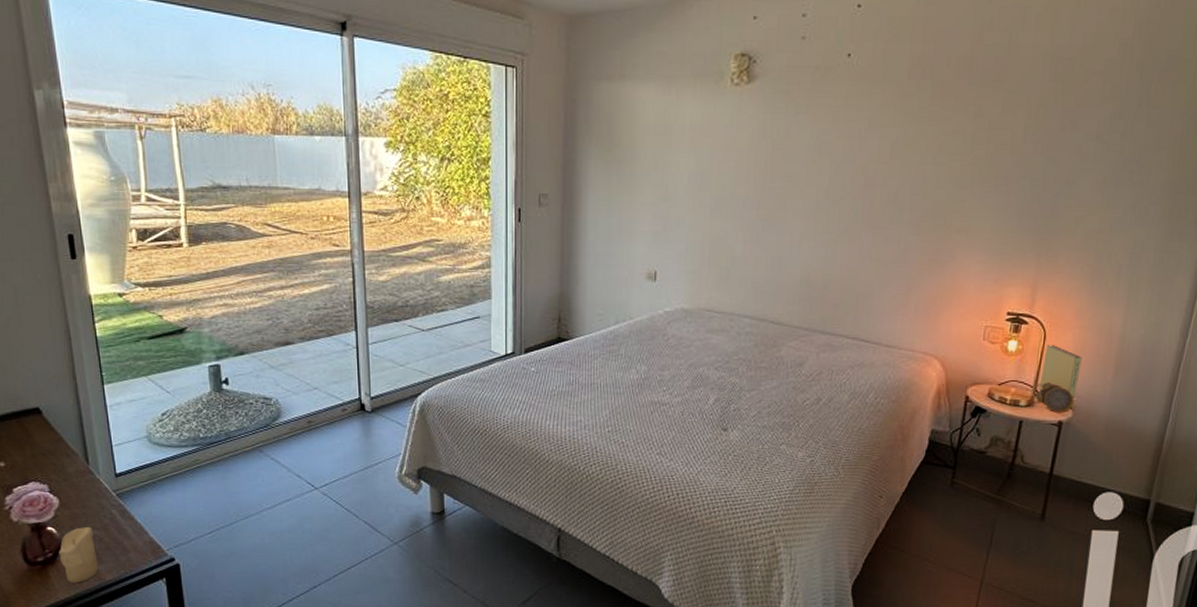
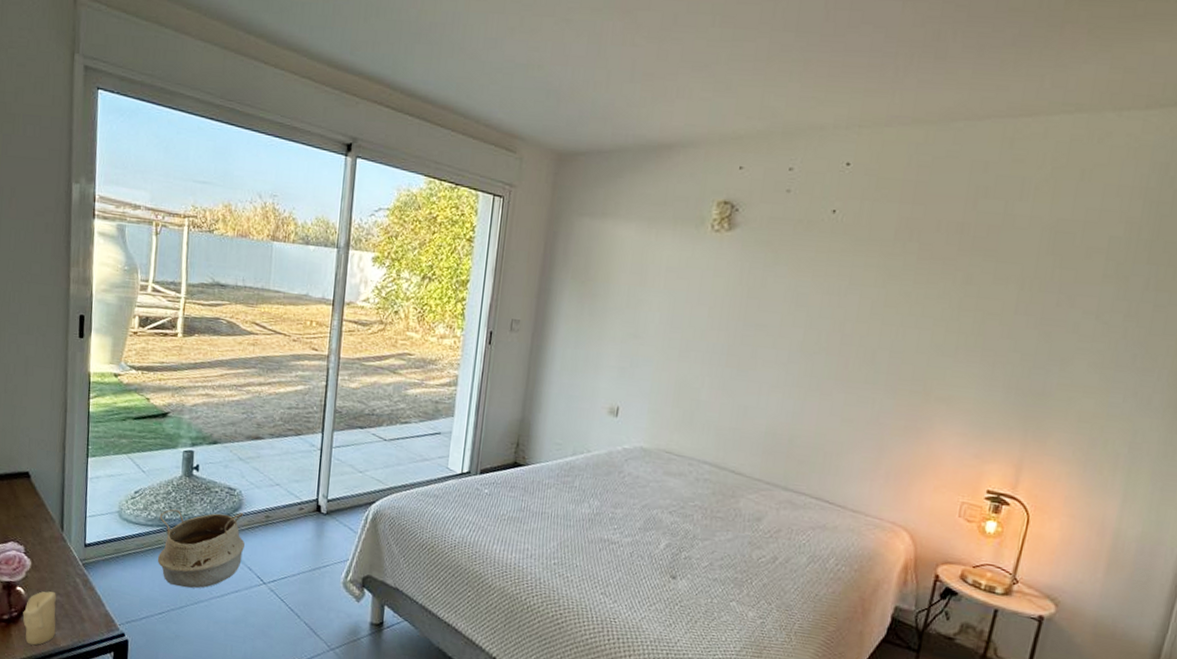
woven basket: none [193,421,290,504] -> present [157,509,245,589]
alarm clock: present [1032,382,1075,413] -> none [1010,571,1059,607]
book: present [1038,345,1082,408] -> none [1017,530,1070,603]

